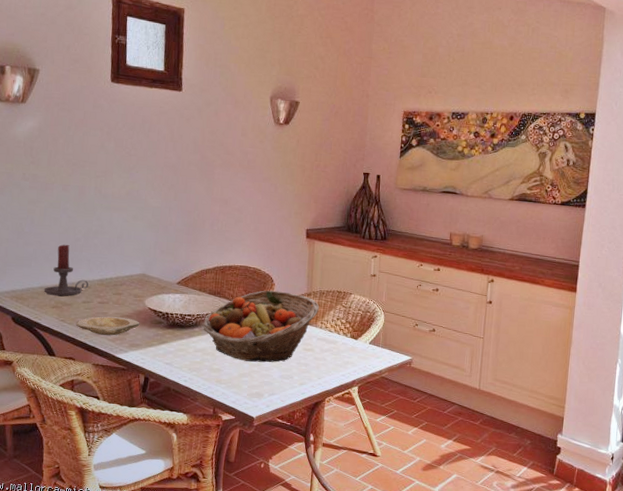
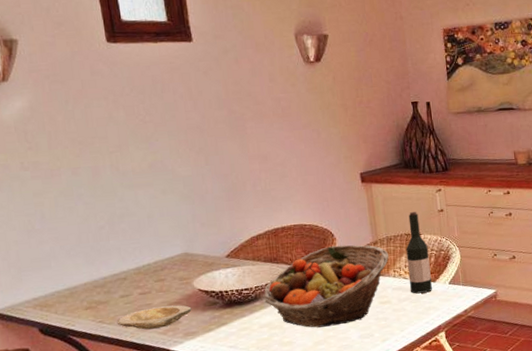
candle holder: present [44,244,89,297] -> none [71,234,124,296]
wine bottle: none [333,272,356,348] -> present [406,212,432,294]

